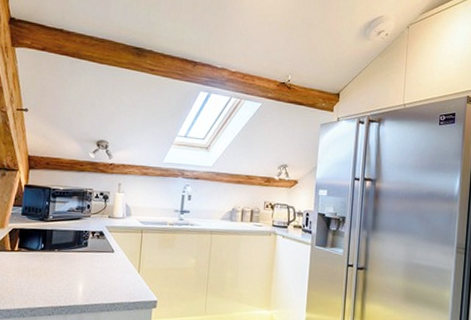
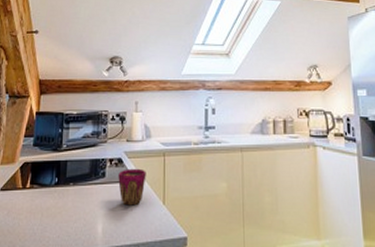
cup: none [99,241,125,272] -> present [118,168,146,206]

